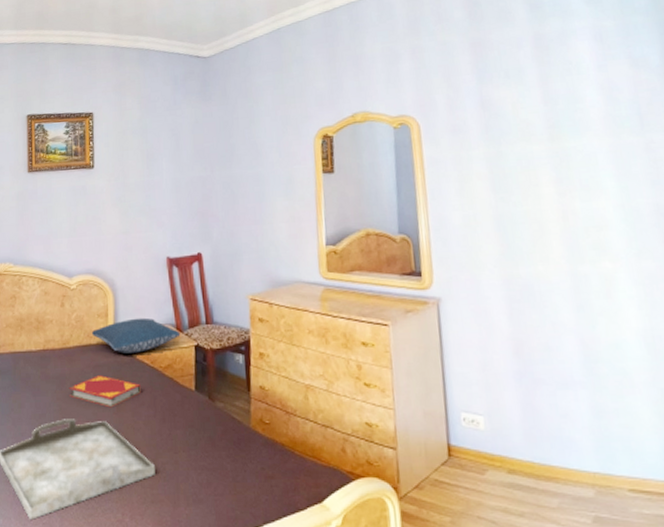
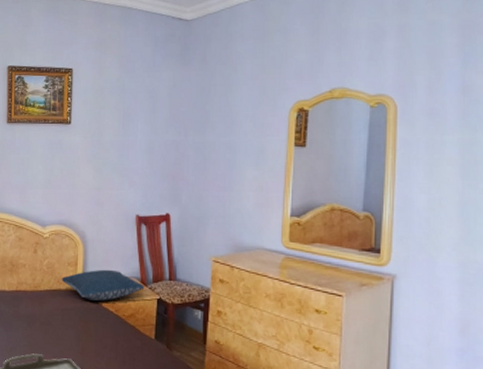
hardback book: present [68,375,141,408] -> none [38,318,105,348]

